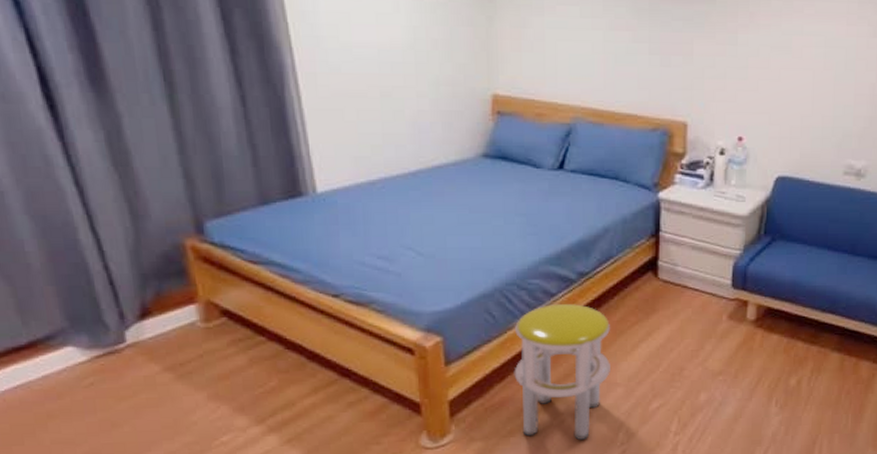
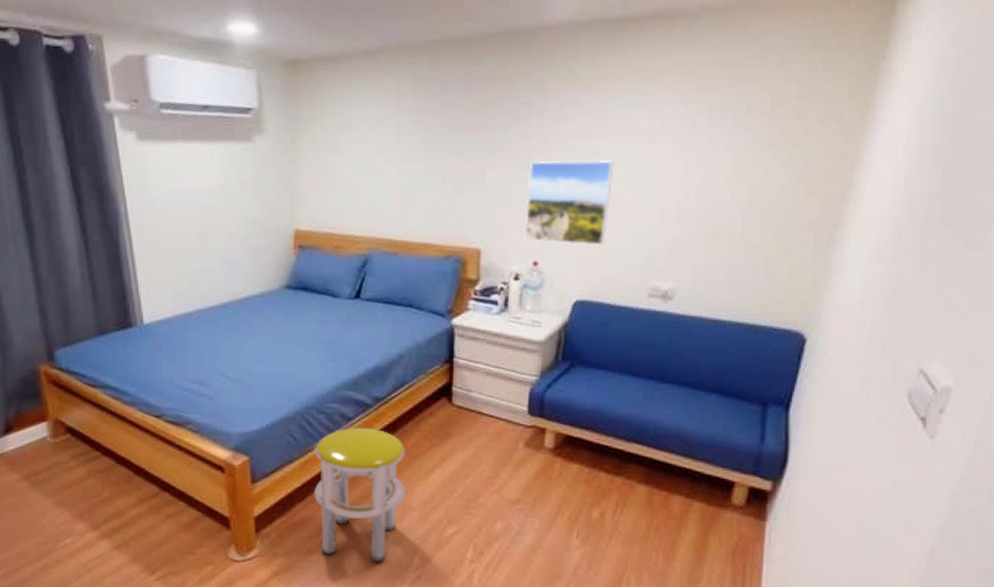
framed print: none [730,36,815,123] -> present [524,160,614,246]

